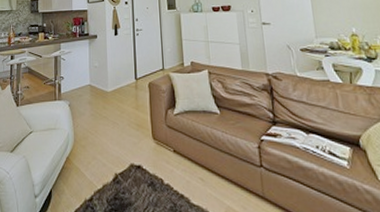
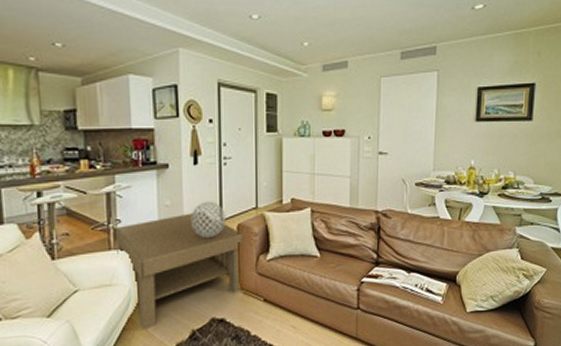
coffee table: none [59,71,156,170] -> present [114,211,246,330]
decorative sphere: none [113,64,140,93] -> present [190,201,226,238]

